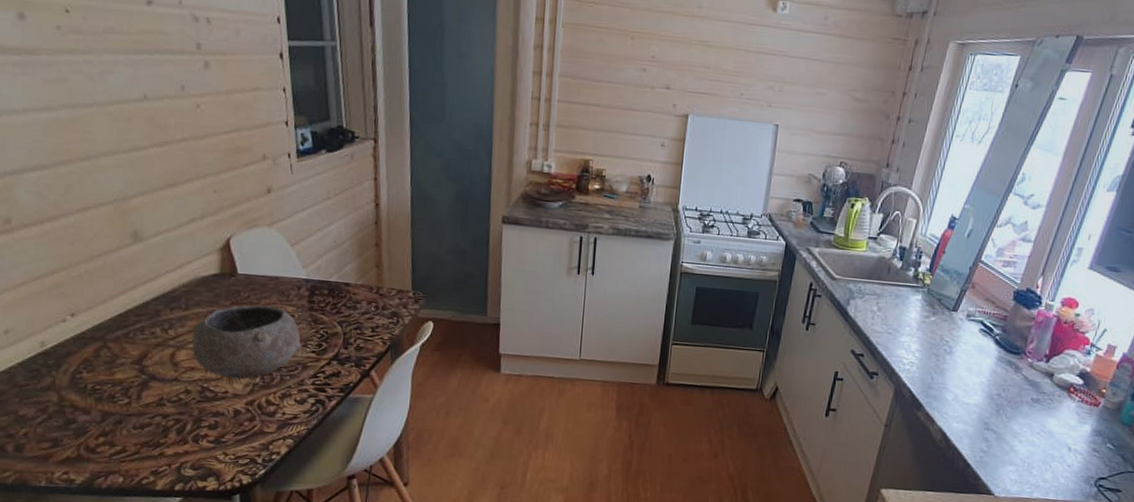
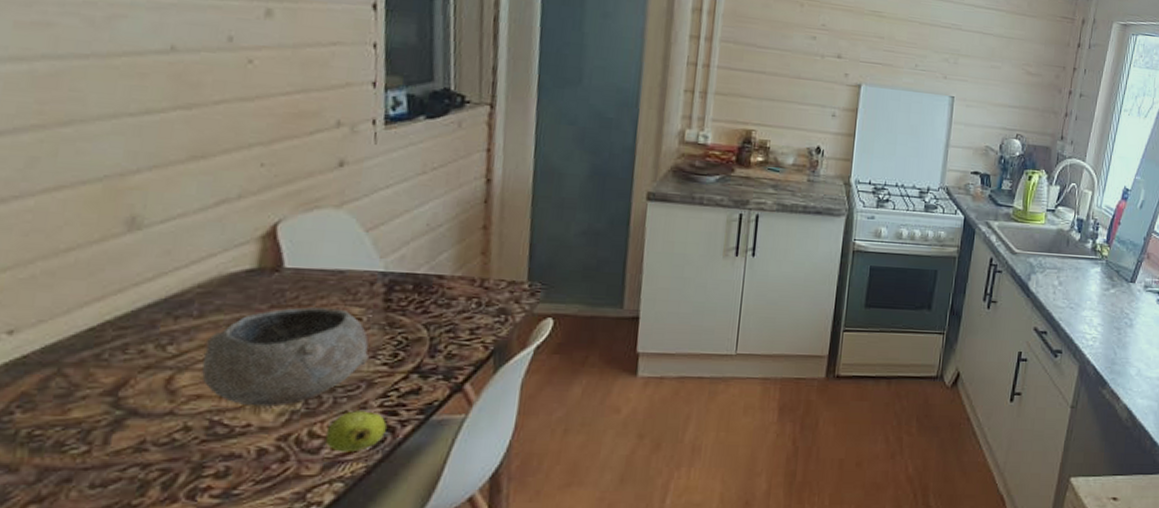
fruit: none [277,386,319,418] -> present [325,411,388,453]

